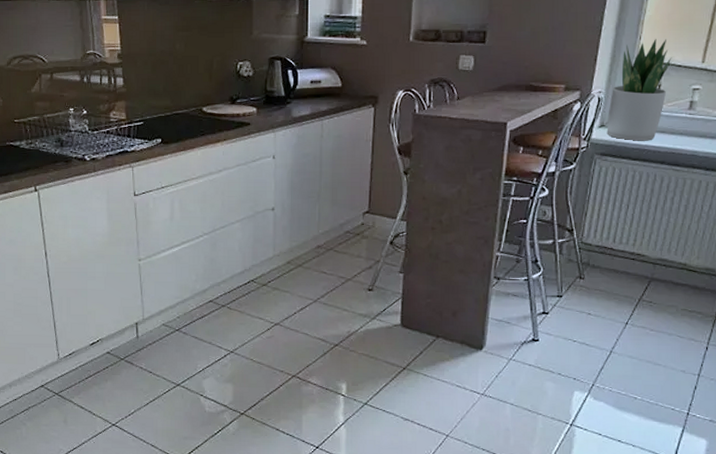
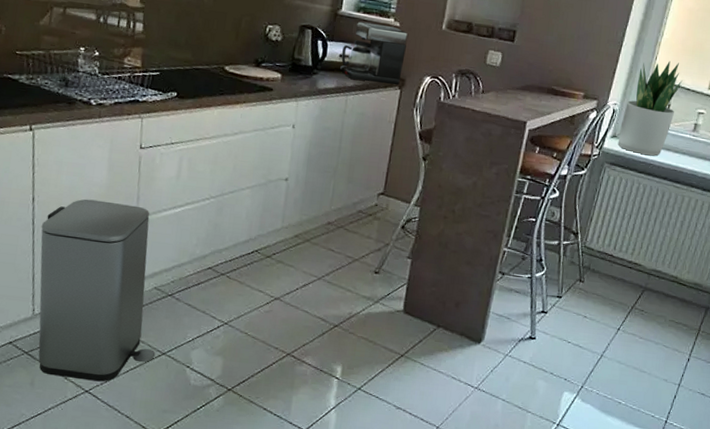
pedal bin: none [55,248,171,415] -> present [38,199,156,382]
coffee maker: none [313,45,376,104] -> present [340,21,409,86]

